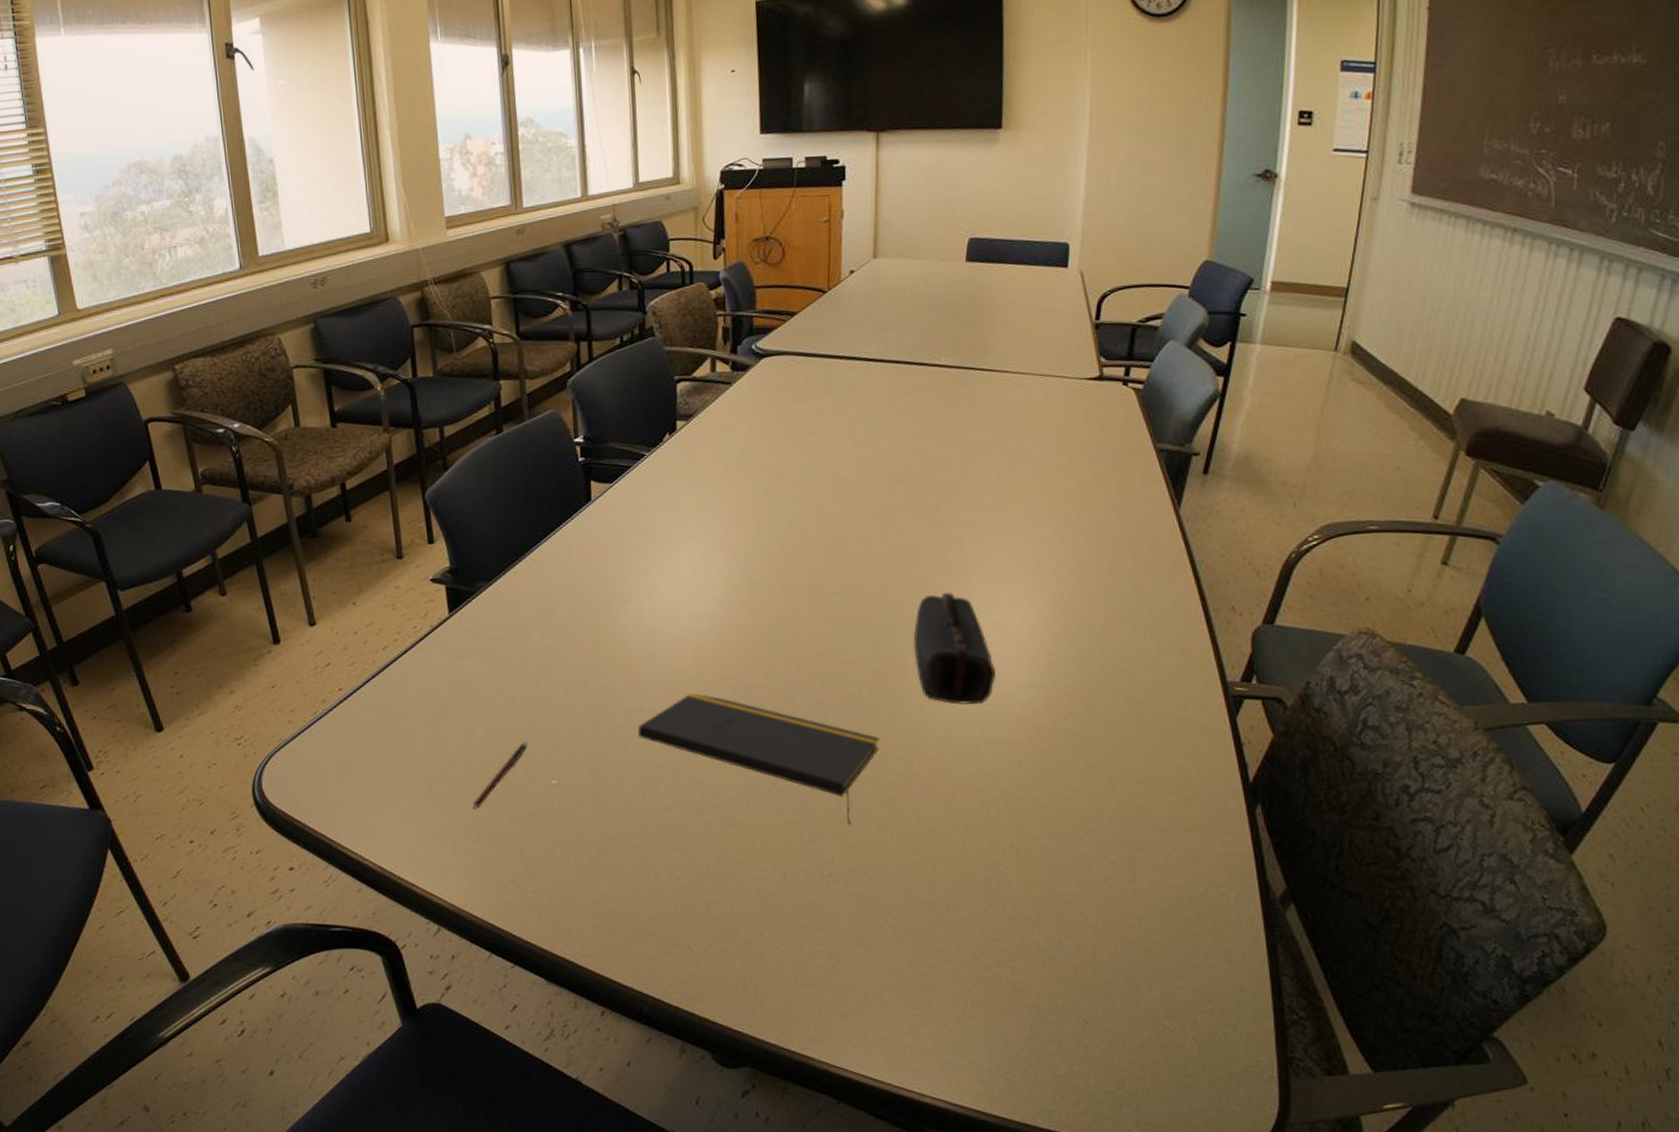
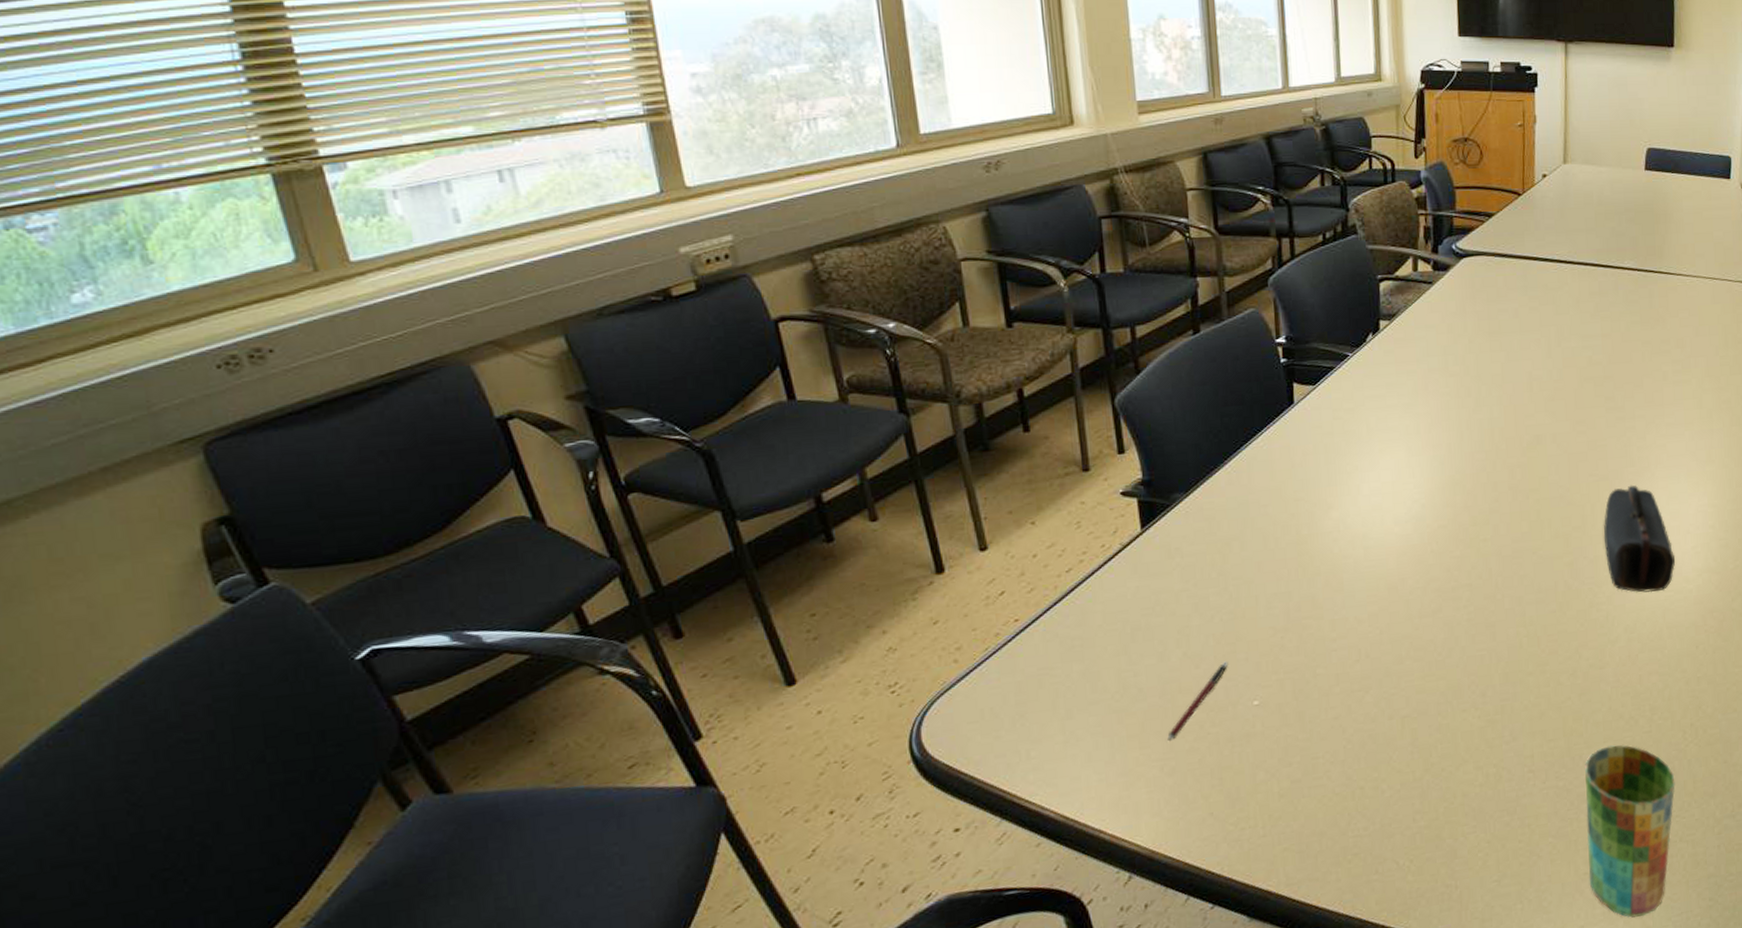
notepad: present [637,693,880,825] -> none [1342,598,1574,719]
cup: none [889,858,993,1038] -> present [1584,744,1675,918]

